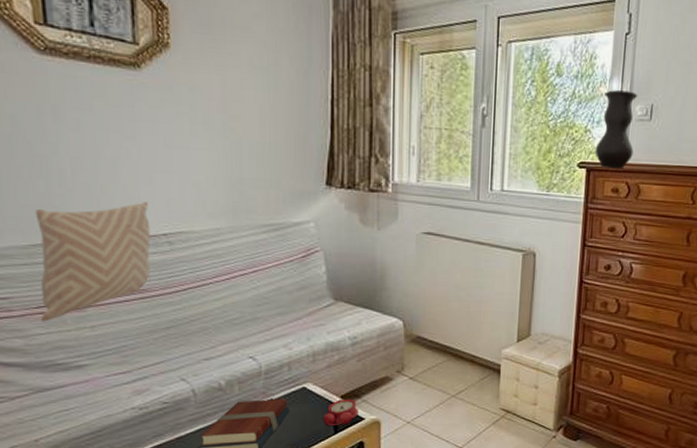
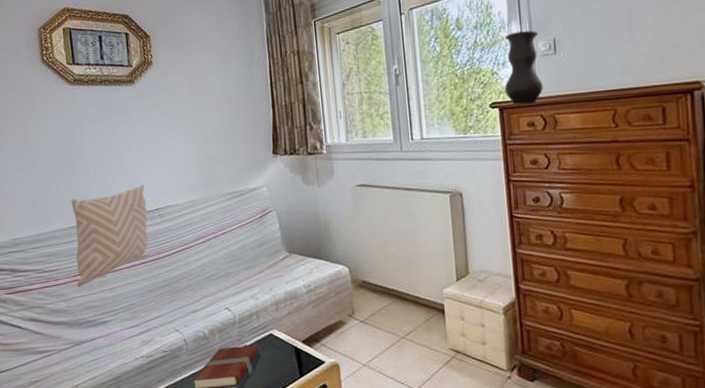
alarm clock: present [323,398,358,426] -> none [289,343,319,370]

